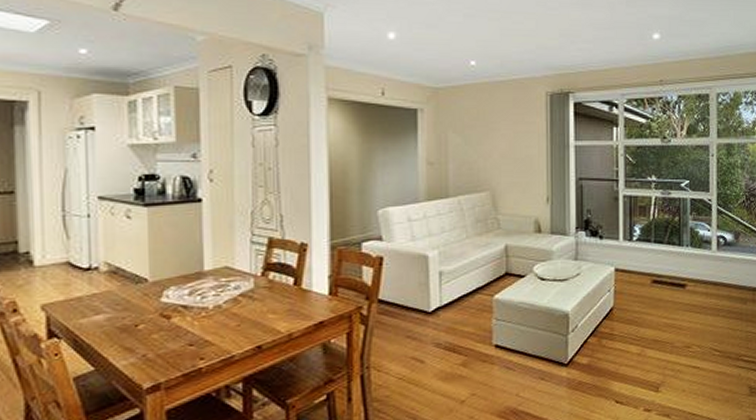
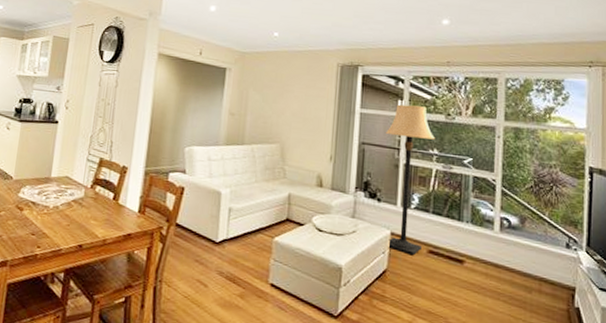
lamp: none [602,132,653,289] -> present [385,104,436,256]

